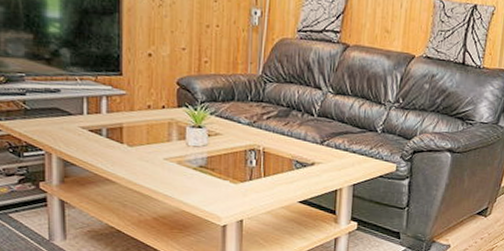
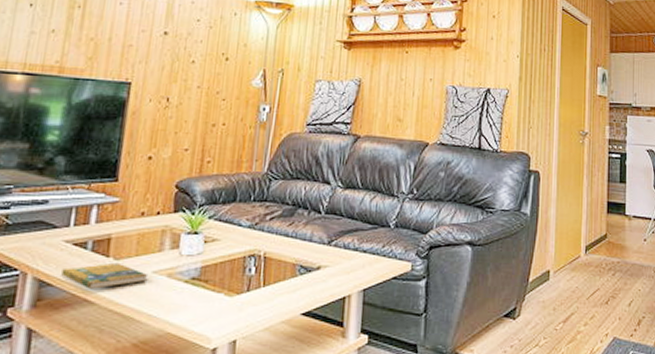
booklet: none [82,148,161,171] -> present [61,262,149,289]

